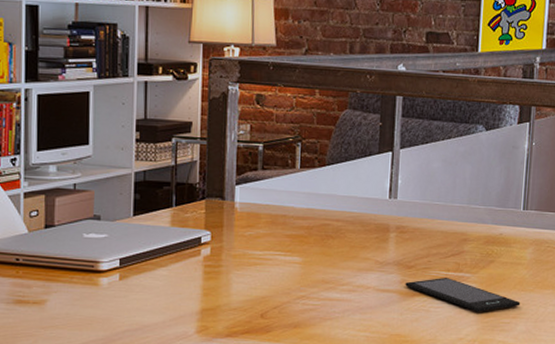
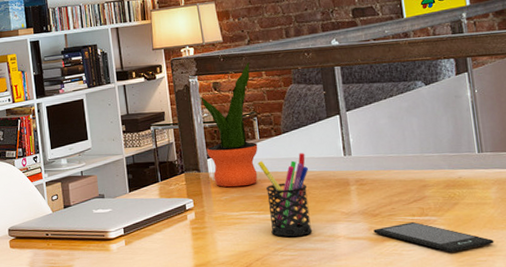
potted plant: none [236,76,303,222] -> present [200,62,258,187]
pen holder: none [293,190,349,285] -> present [257,153,313,238]

